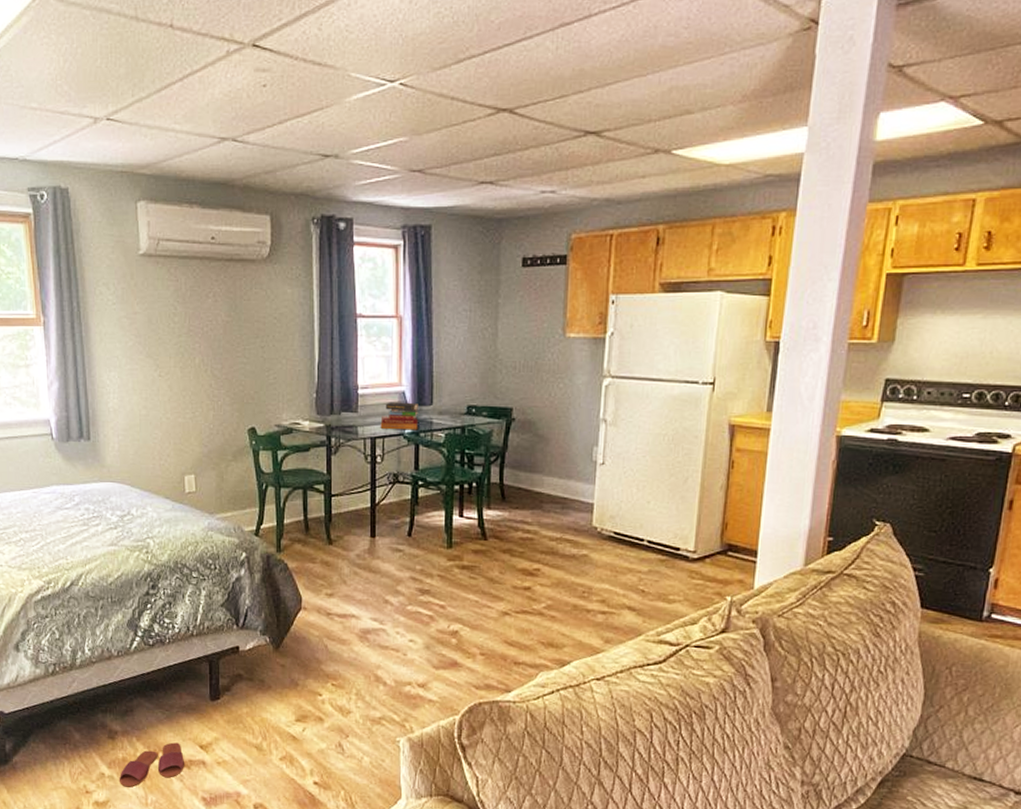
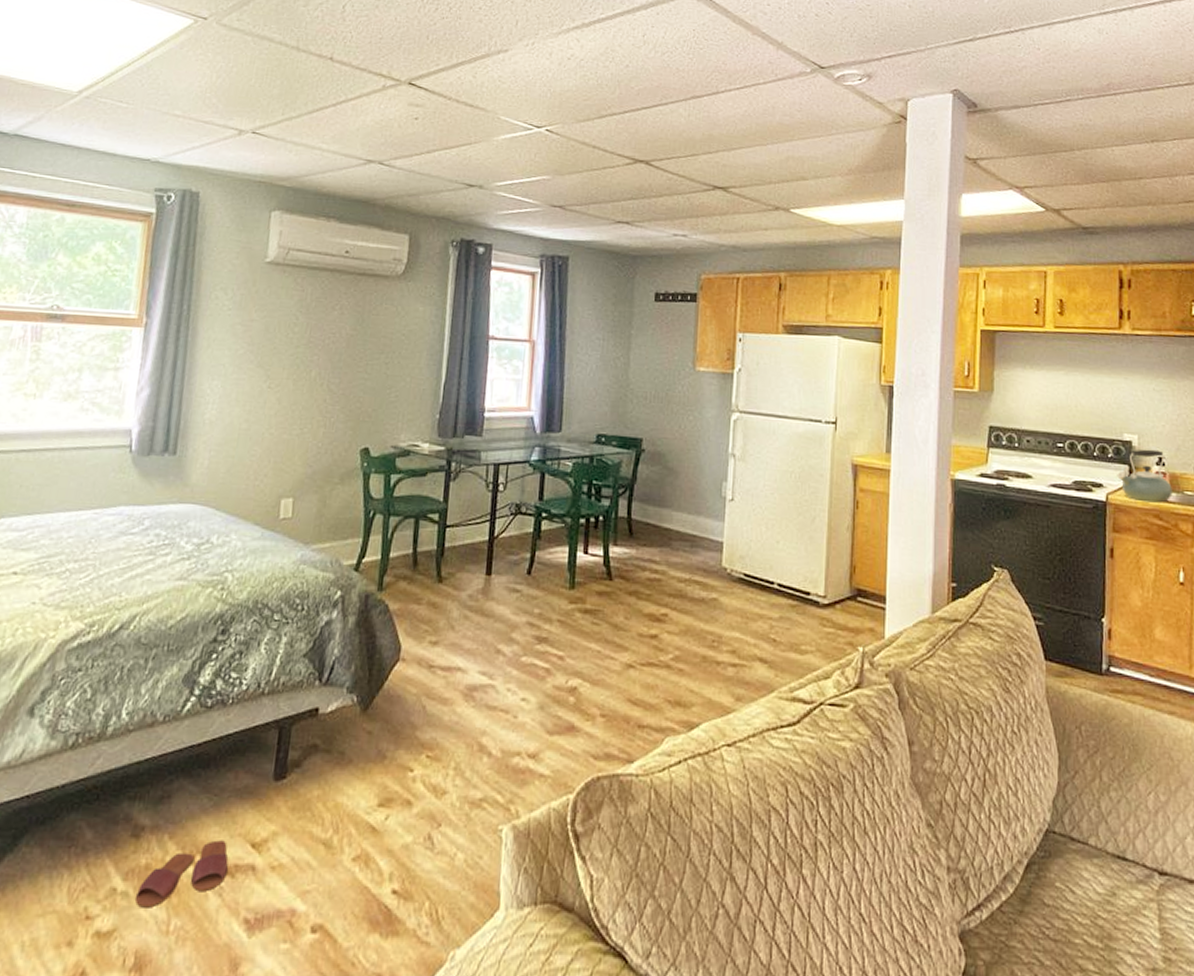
books: present [380,402,418,431] -> none [505,427,547,458]

